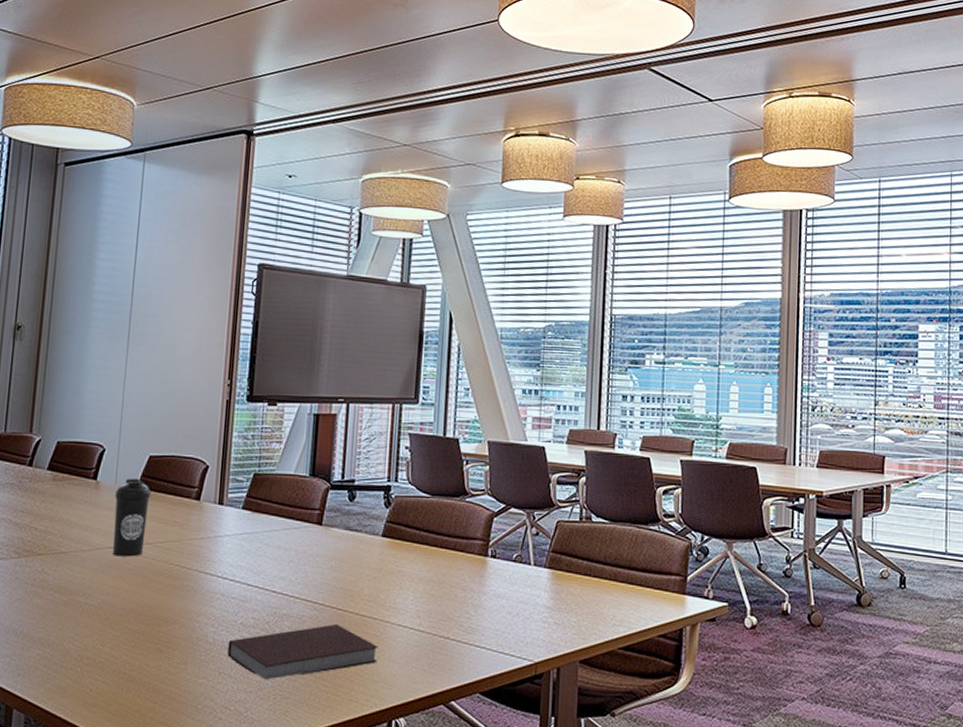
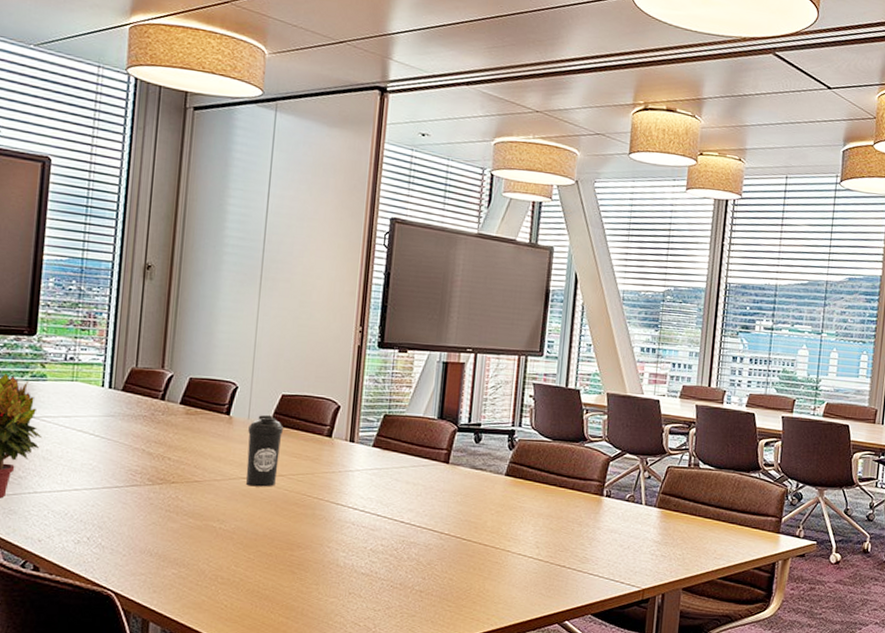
notebook: present [227,624,378,680] -> none [357,552,500,600]

